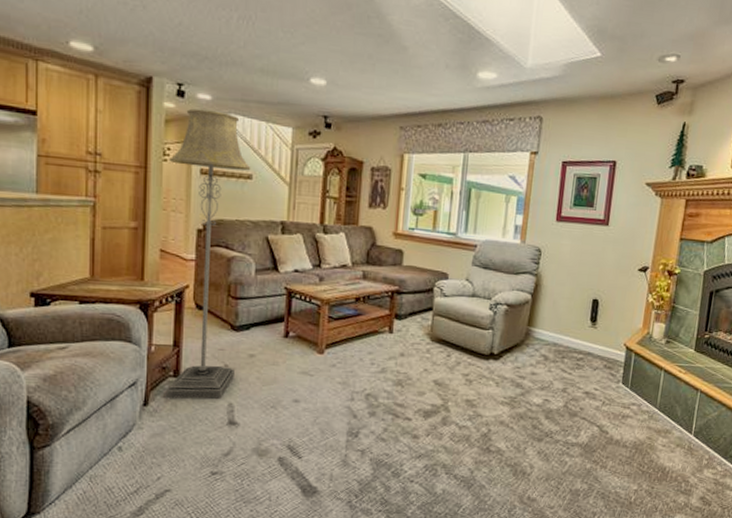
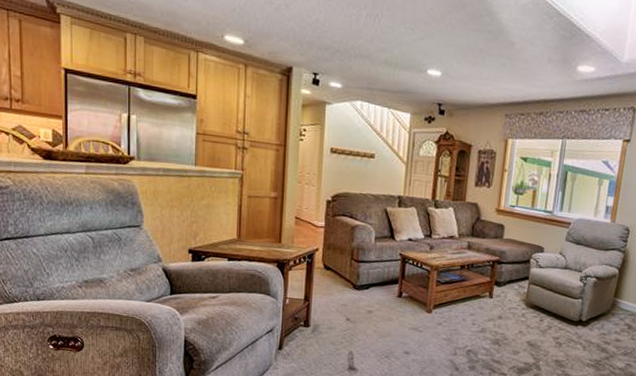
floor lamp: present [165,108,251,399] -> none [296,95,374,347]

